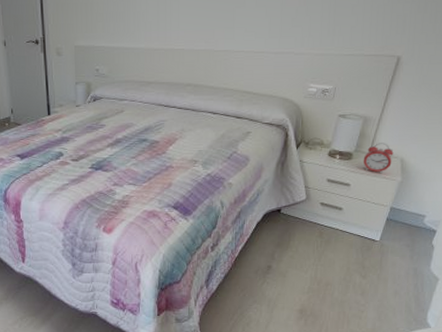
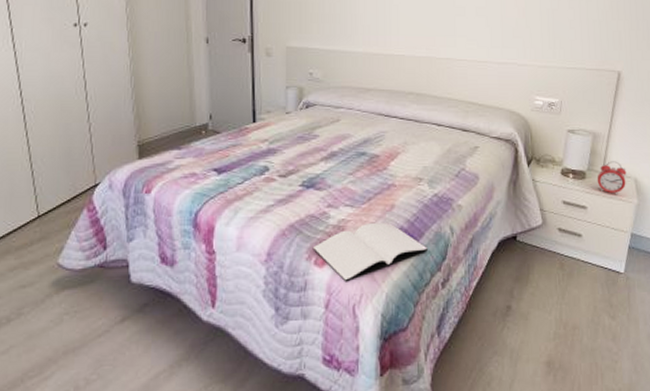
book: none [101,198,201,245] -> present [312,223,429,283]

